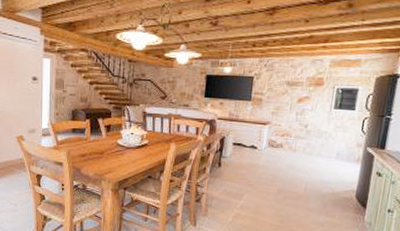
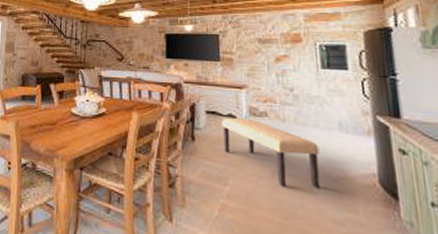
bench: none [243,149,318,200] -> present [221,118,321,187]

